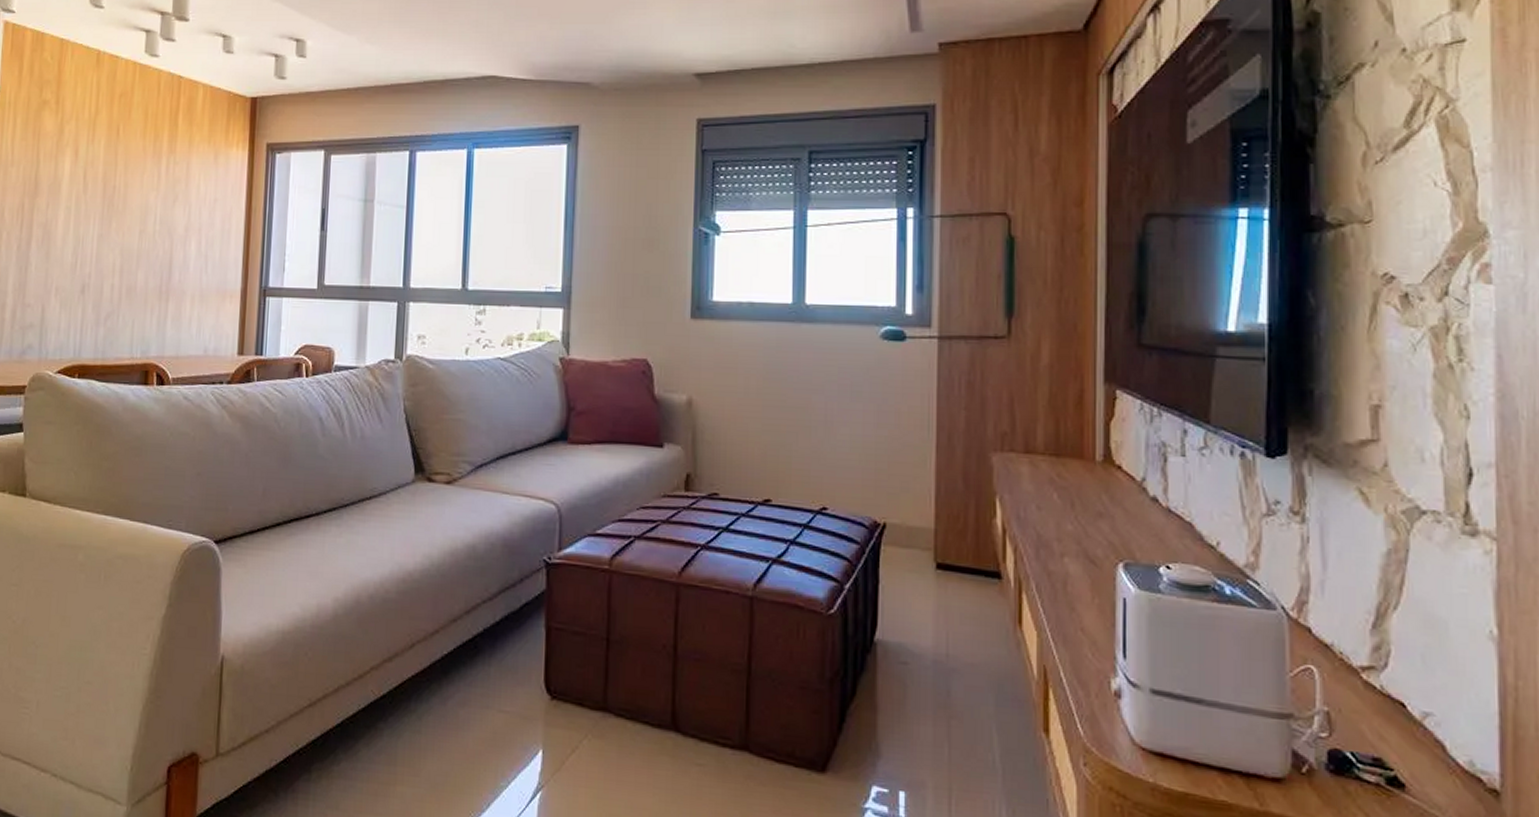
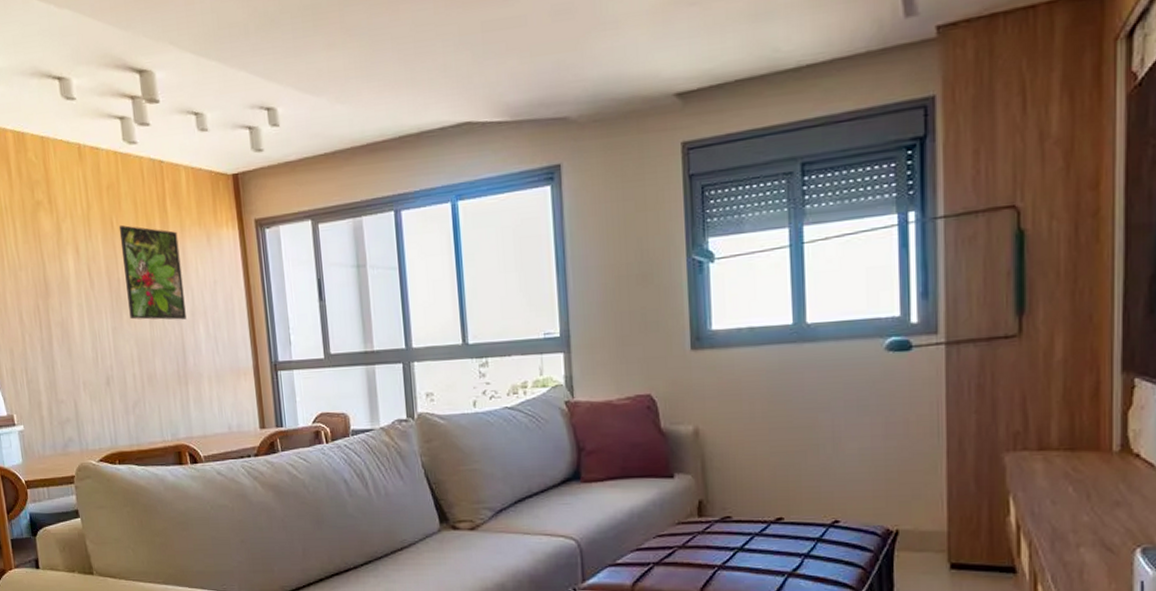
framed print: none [119,133,185,234] -> present [118,224,187,320]

